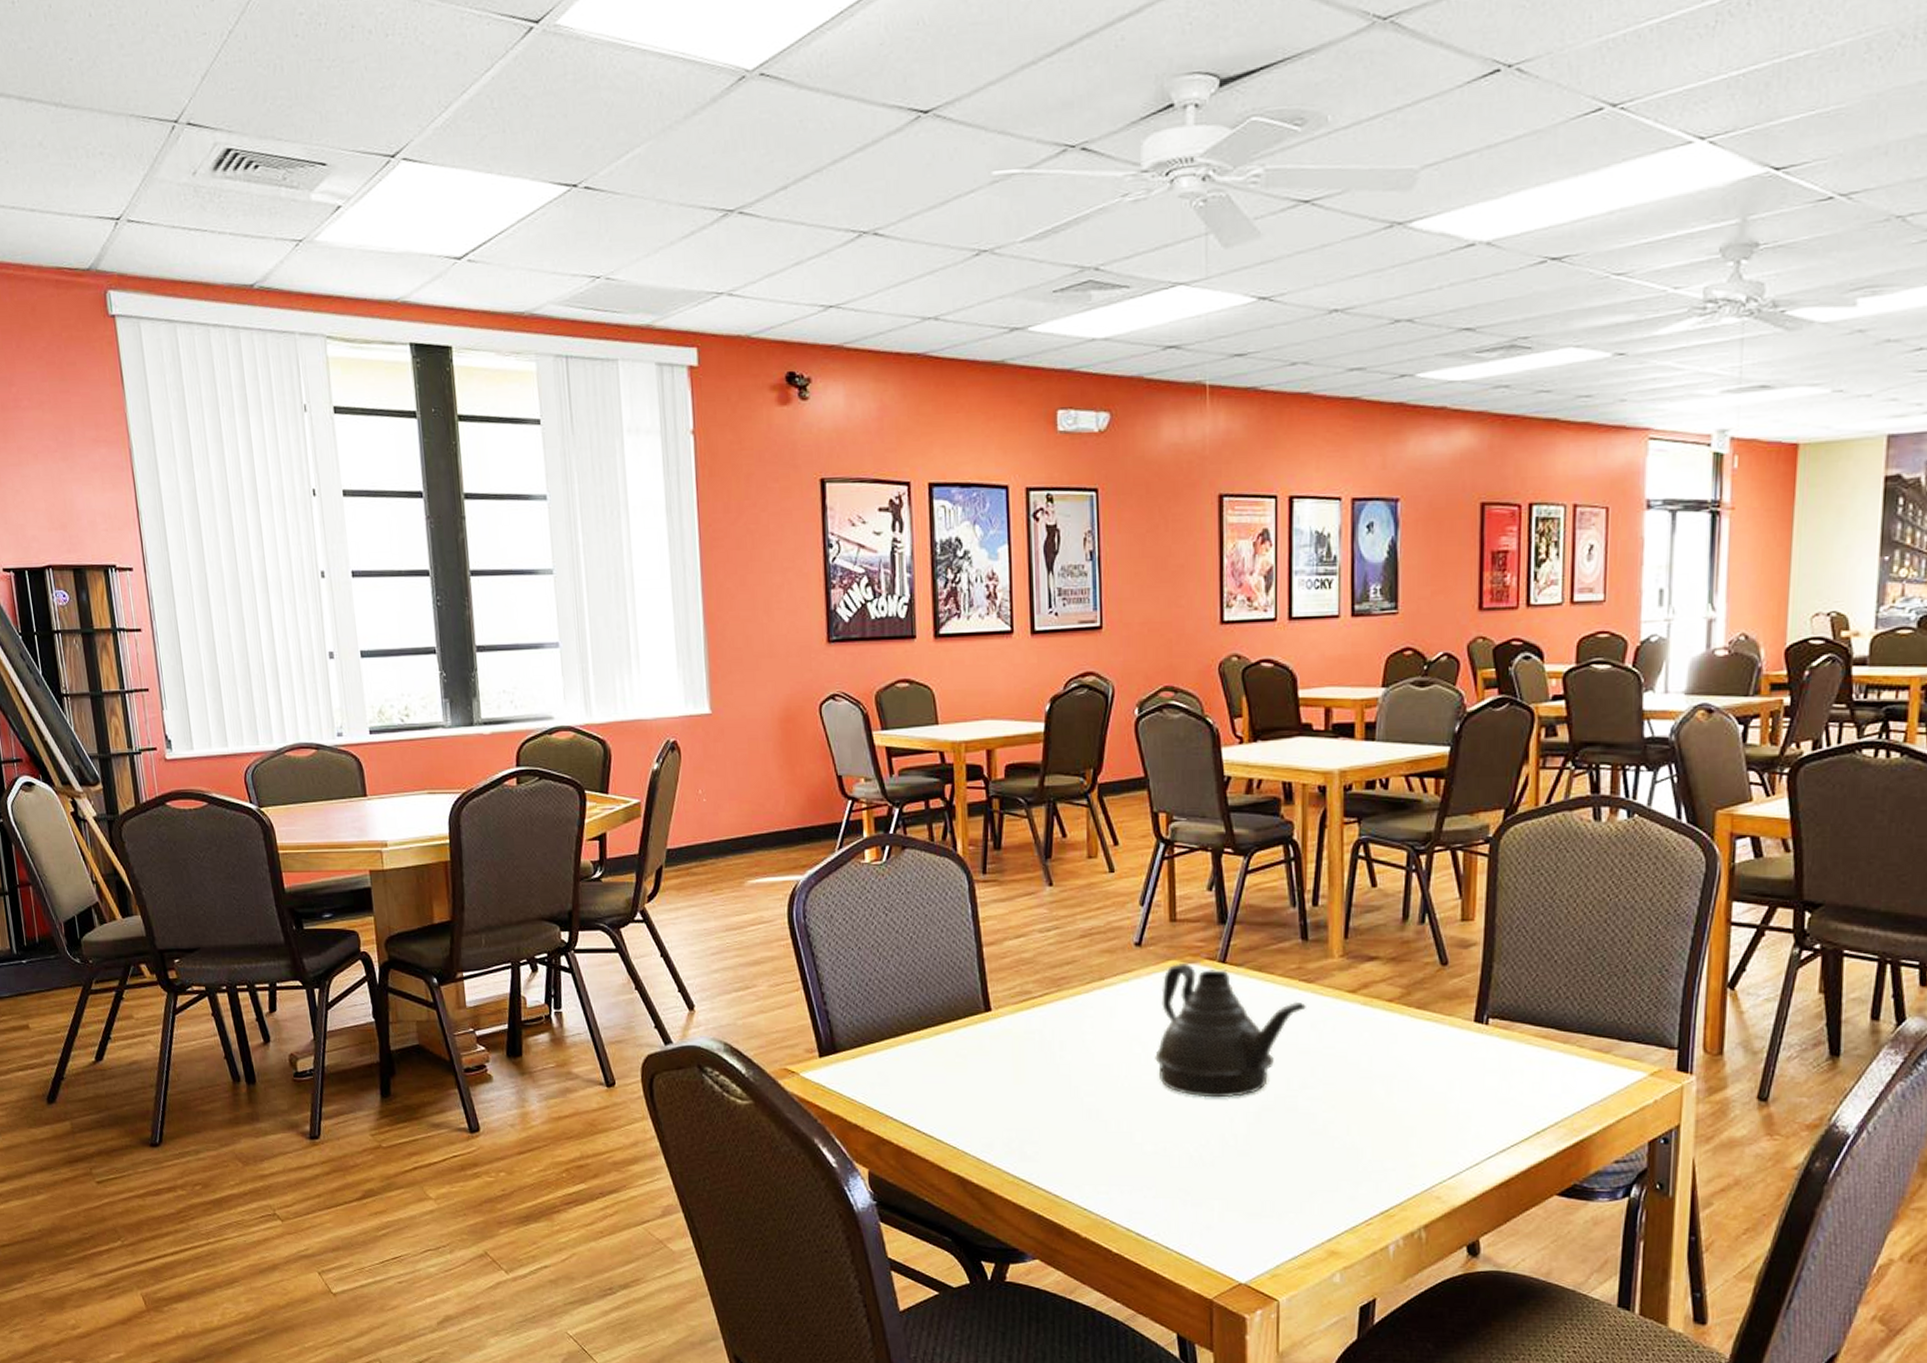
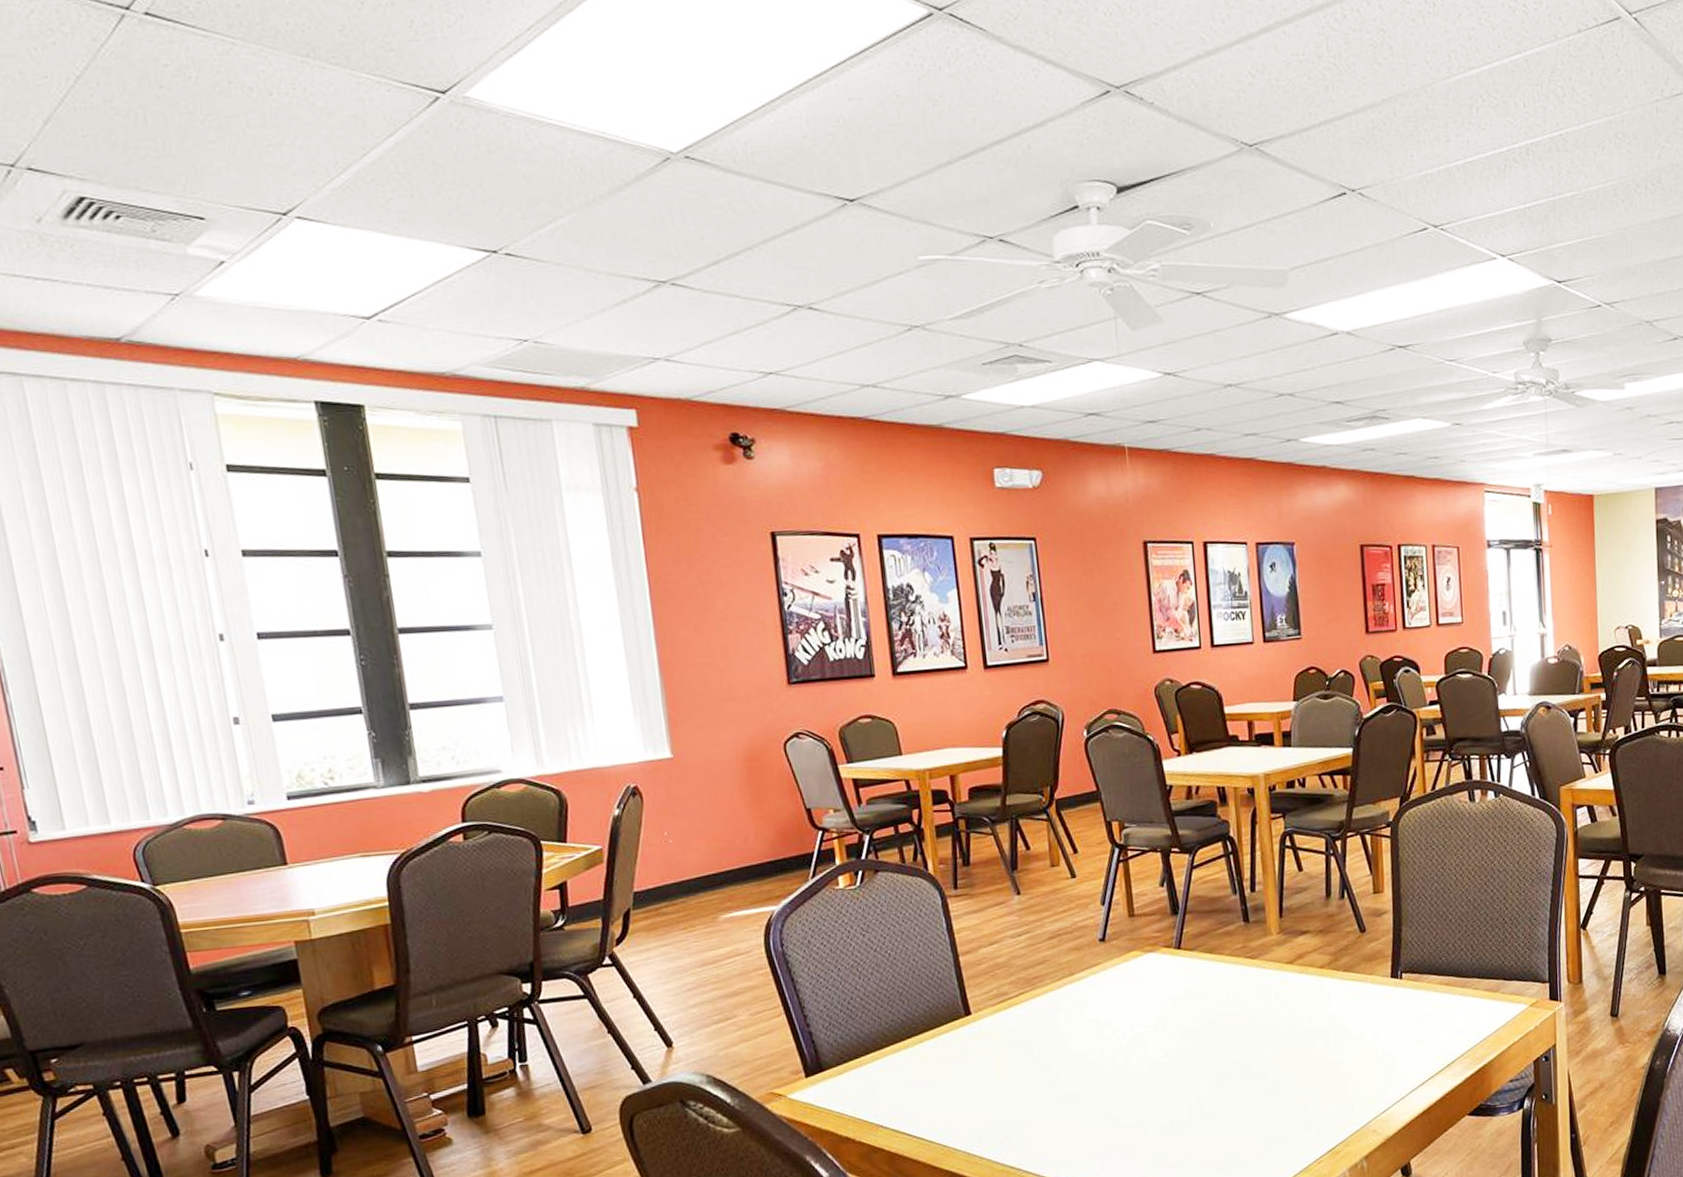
teapot: present [1155,964,1306,1098] -> none [1125,953,1252,1070]

